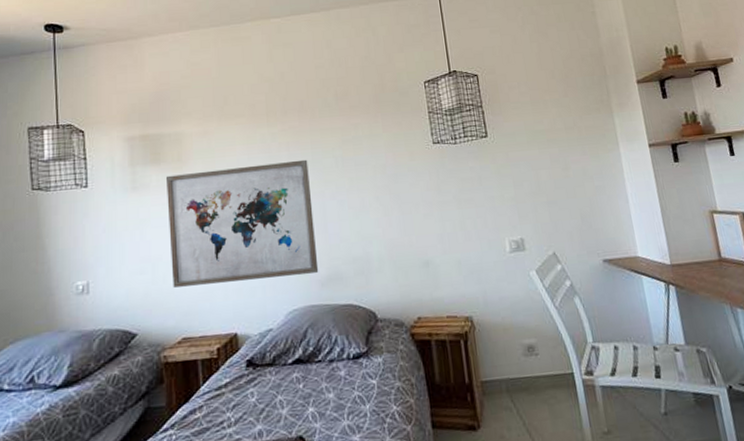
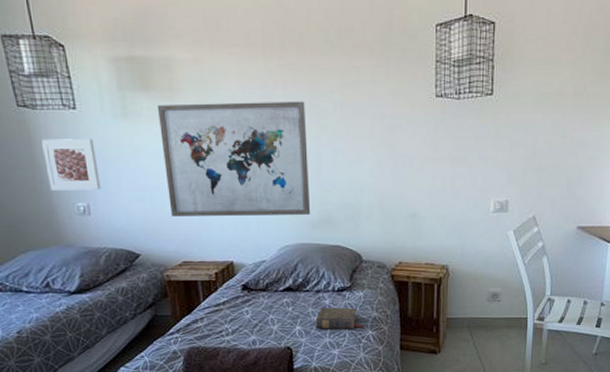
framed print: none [50,214,103,271] -> present [42,139,101,191]
book: none [330,378,388,409] -> present [315,307,365,330]

